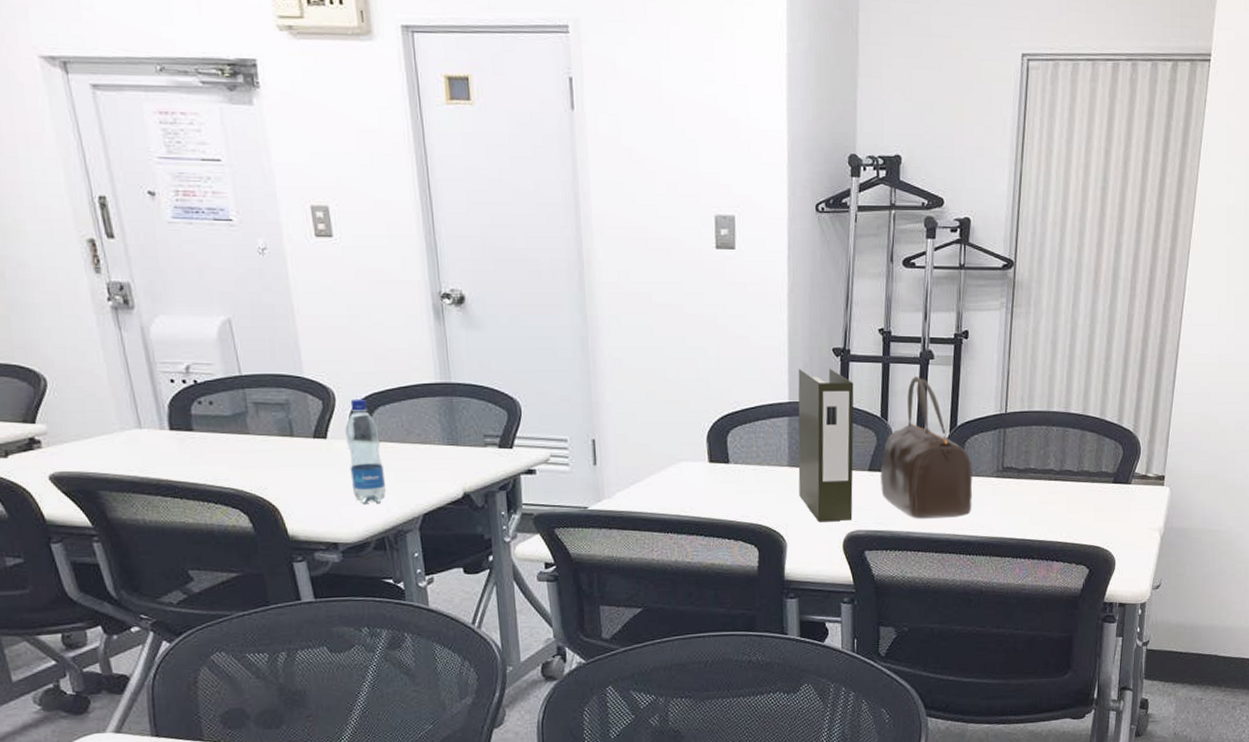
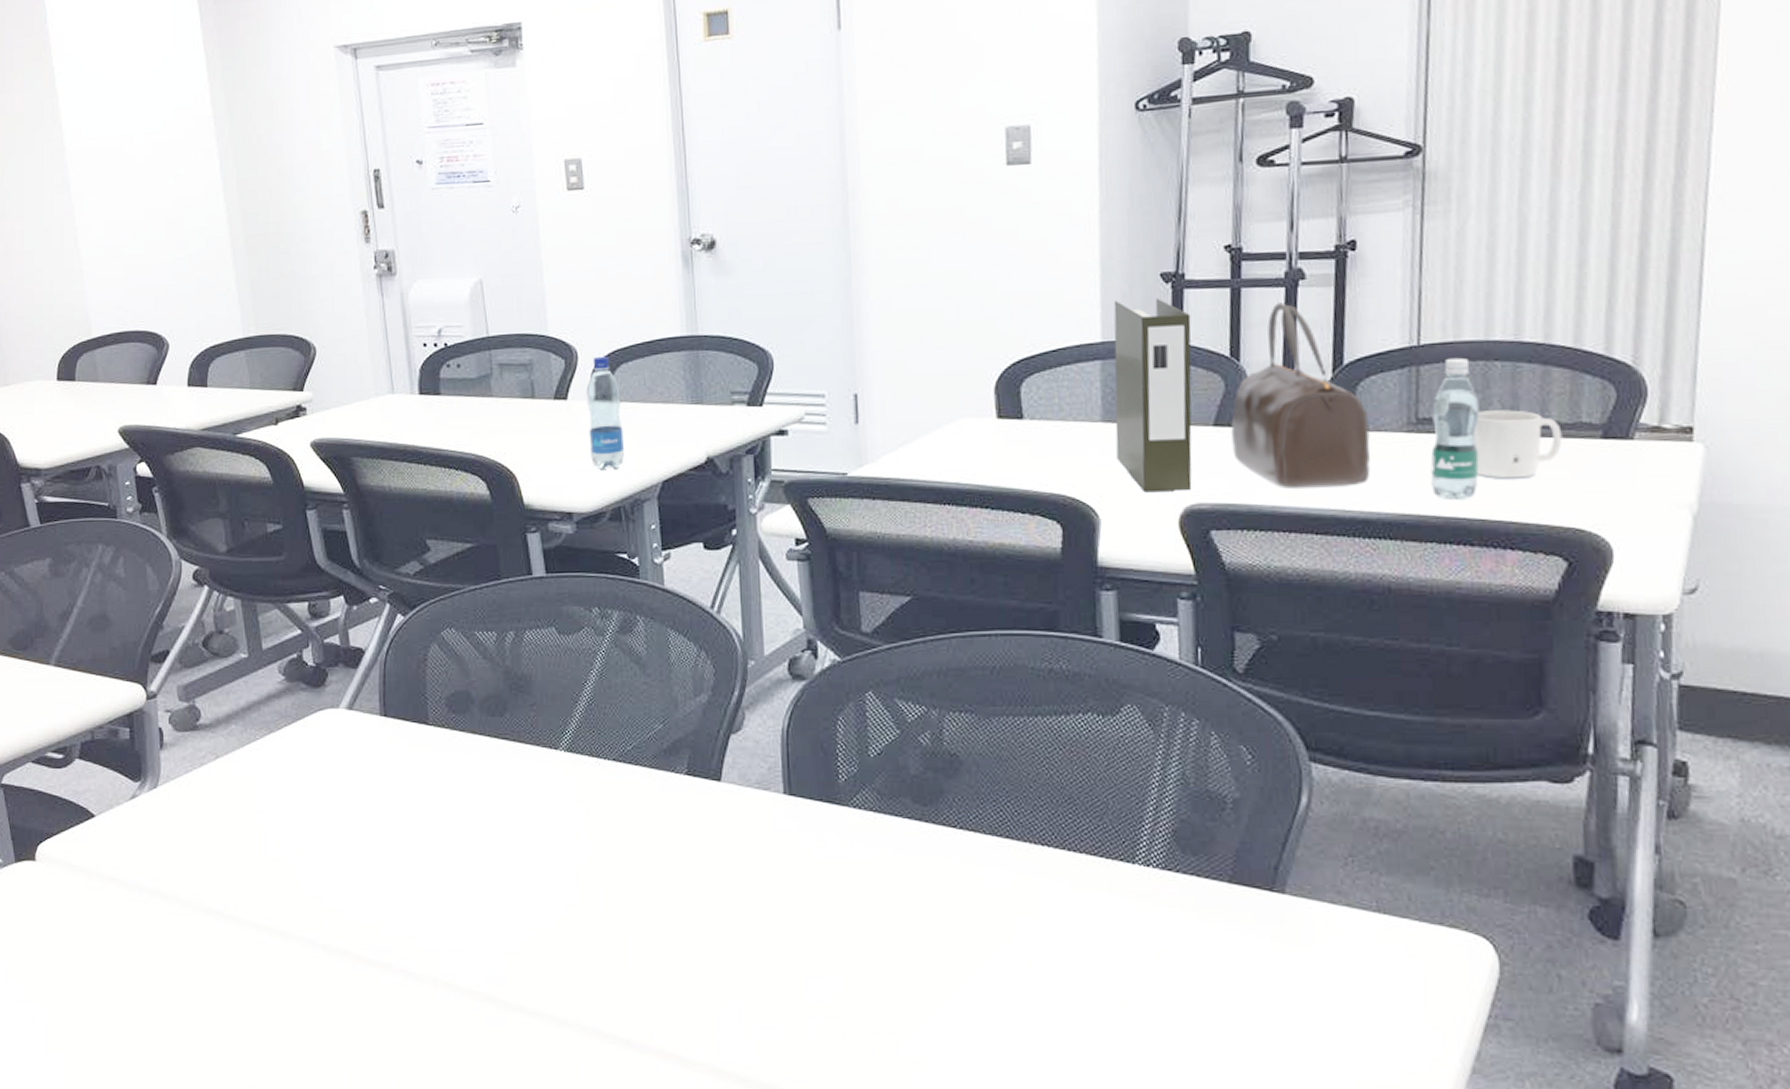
bottle: none [1010,423,1043,527] -> present [1430,357,1481,501]
mug: none [1037,462,1090,513] -> present [1473,410,1563,481]

